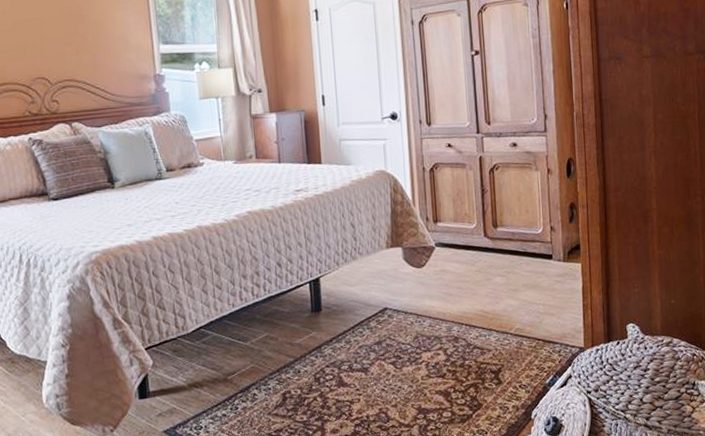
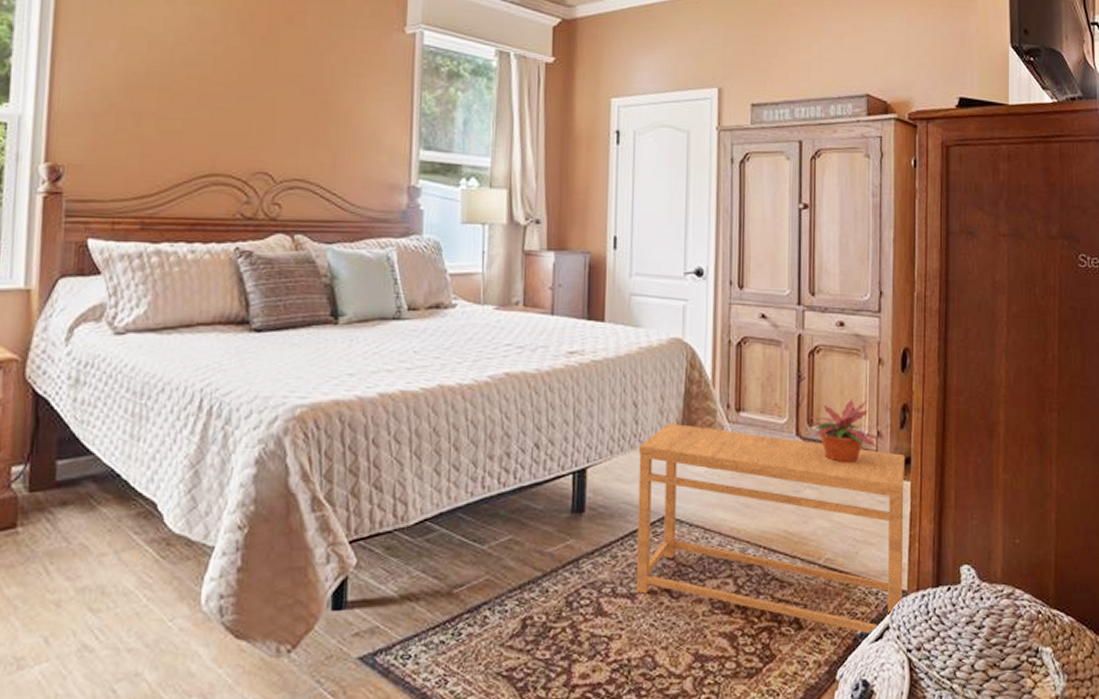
side table: none [358,236,581,383] -> present [635,422,906,634]
potted plant: none [493,201,555,255] -> present [807,397,881,463]

